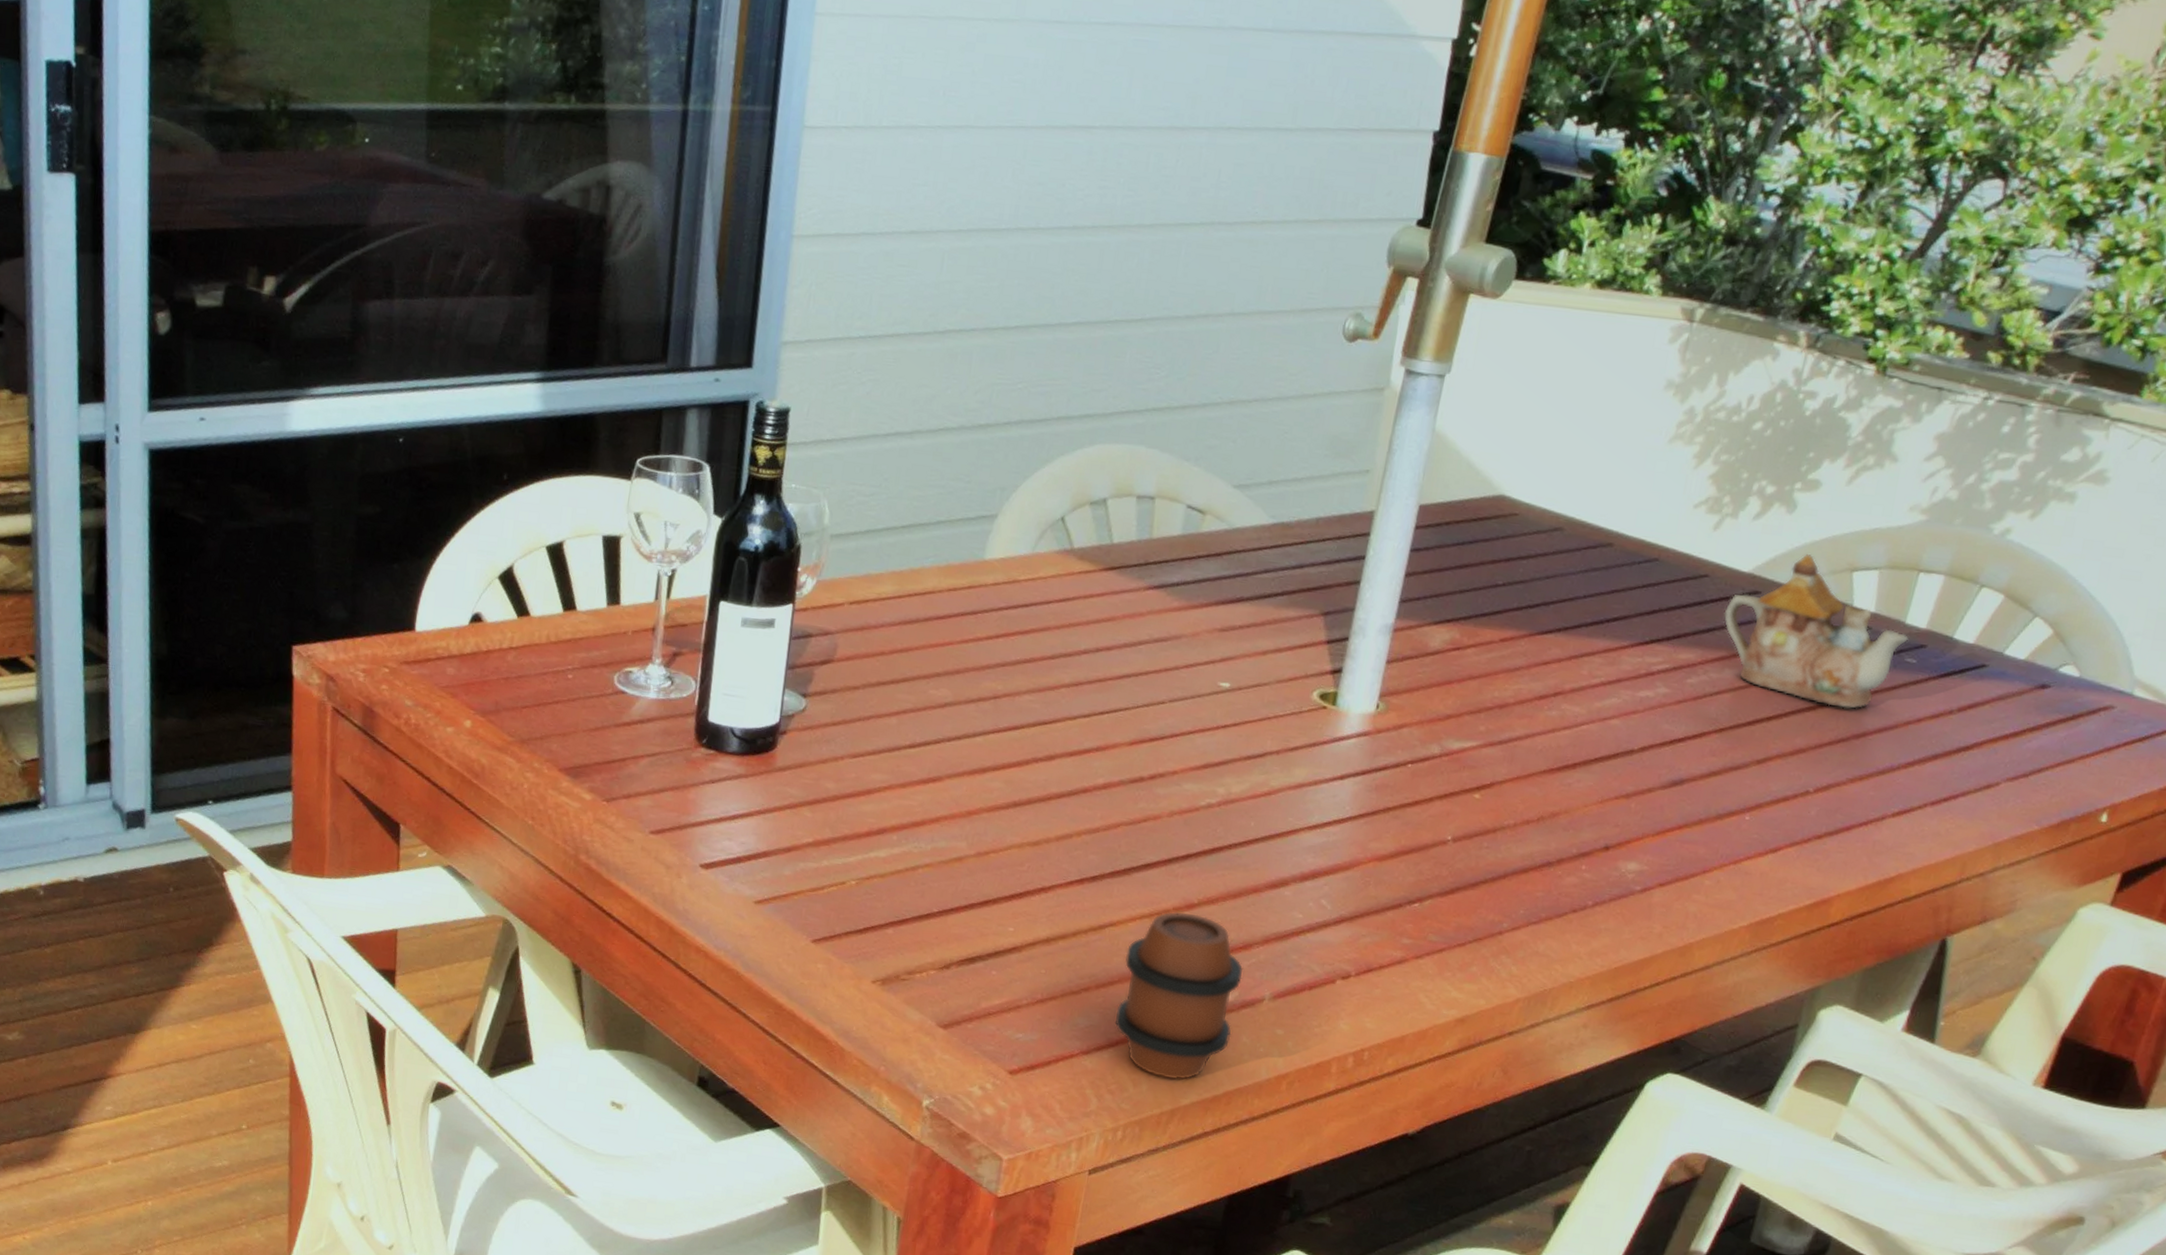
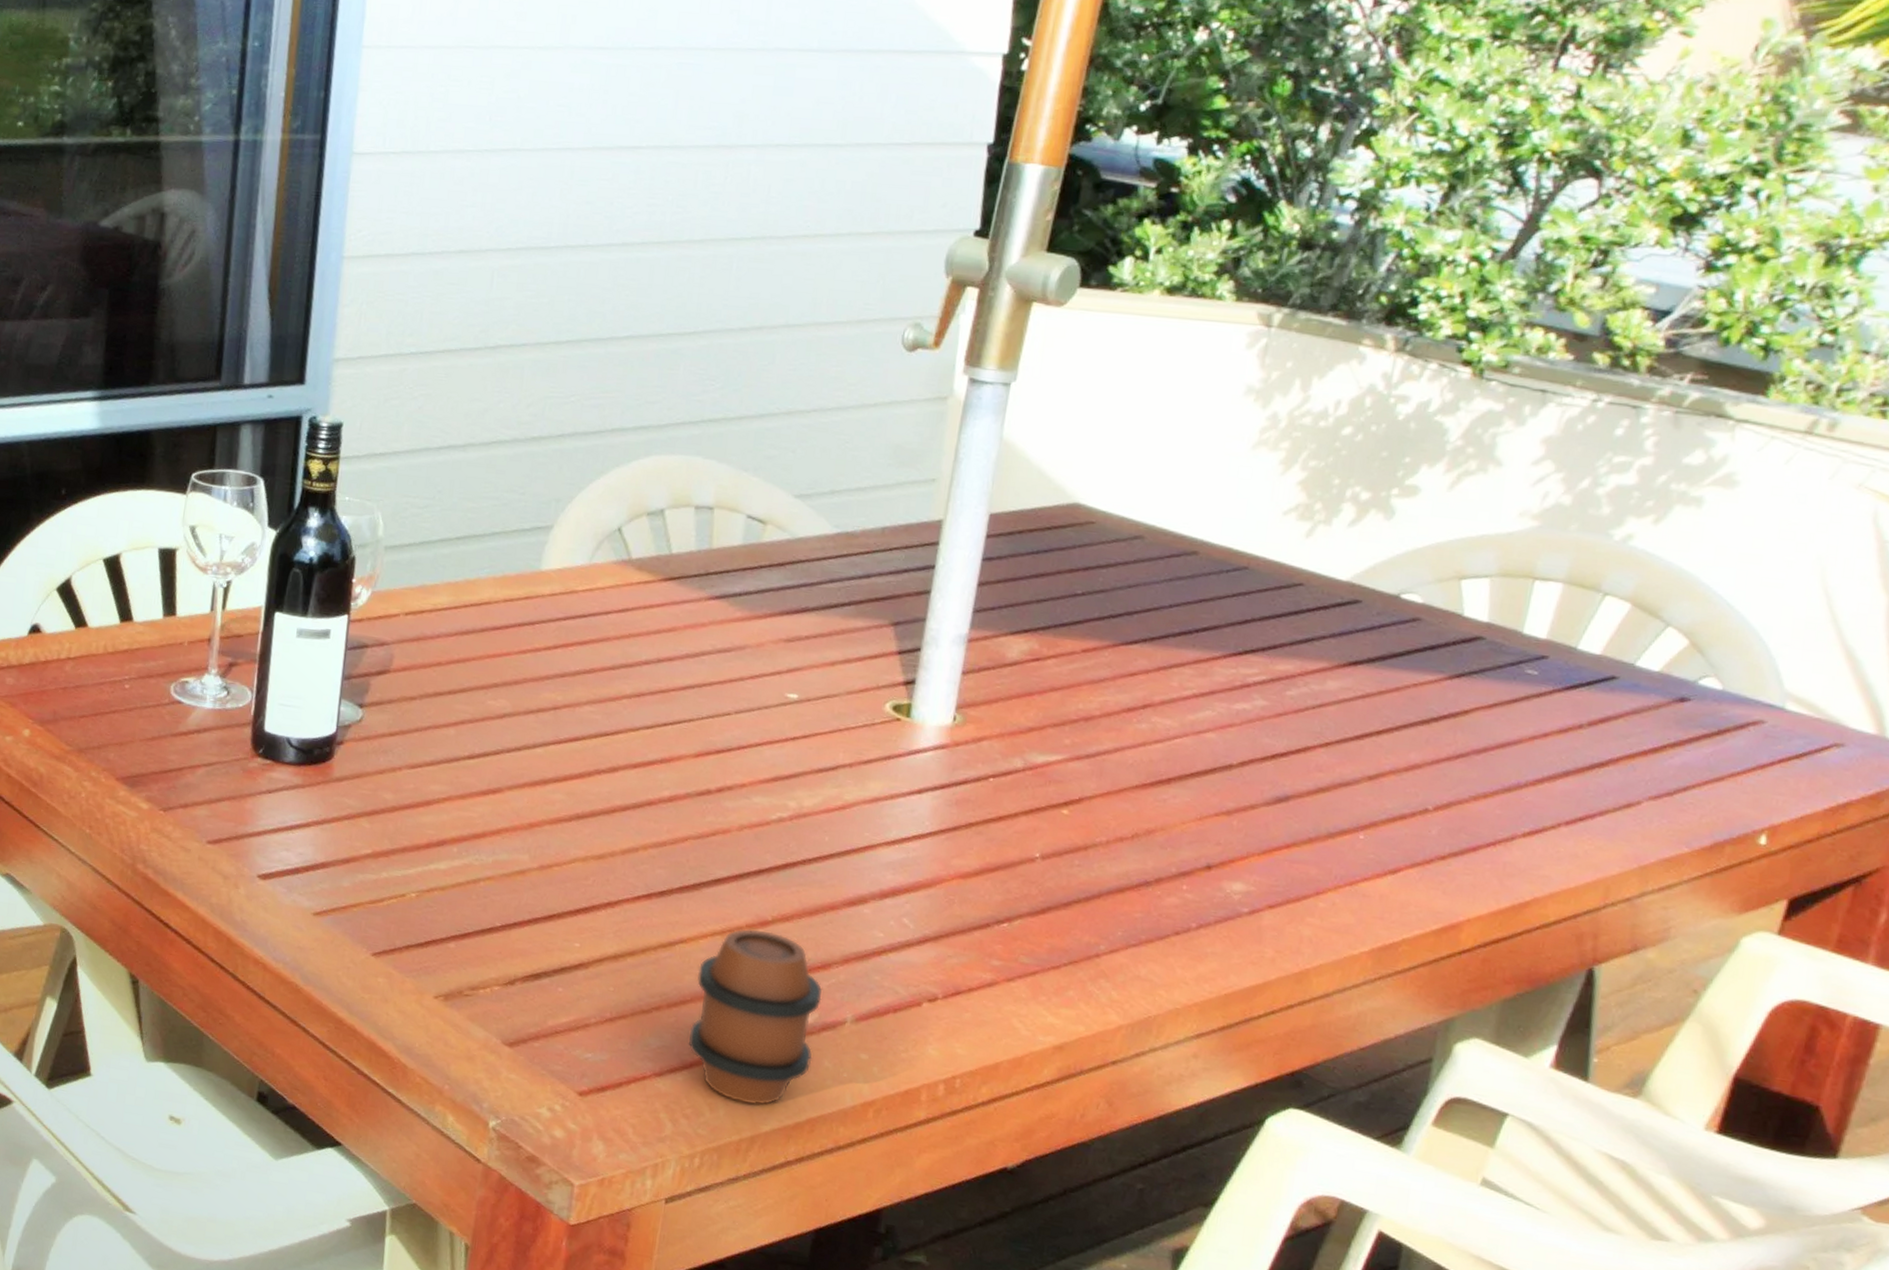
teapot: present [1723,554,1908,709] -> none [1322,562,1527,723]

